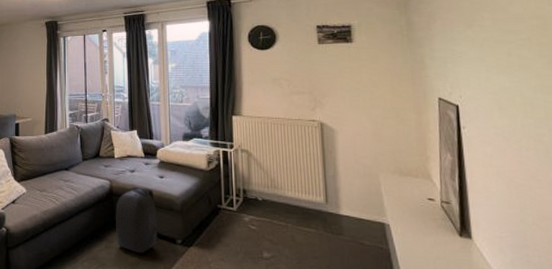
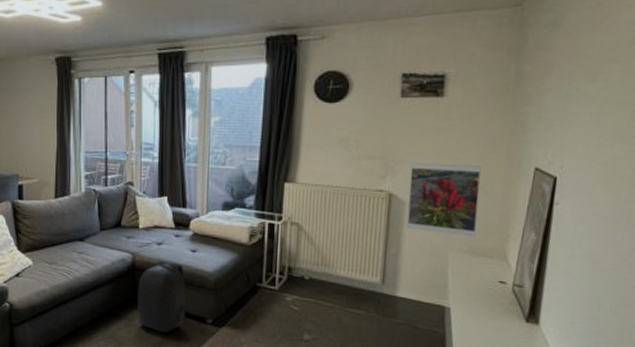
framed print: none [335,96,400,159] -> present [407,163,482,237]

